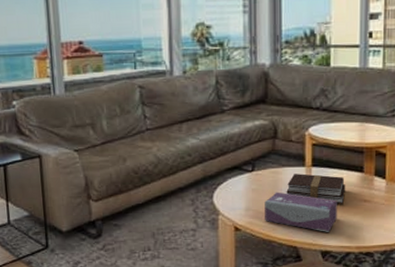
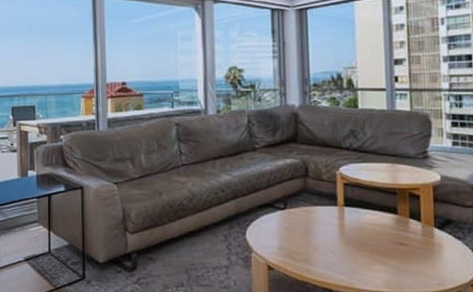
tissue box: present [265,192,337,232] -> none [297,231,373,276]
book: present [286,173,345,204] -> none [319,213,380,246]

